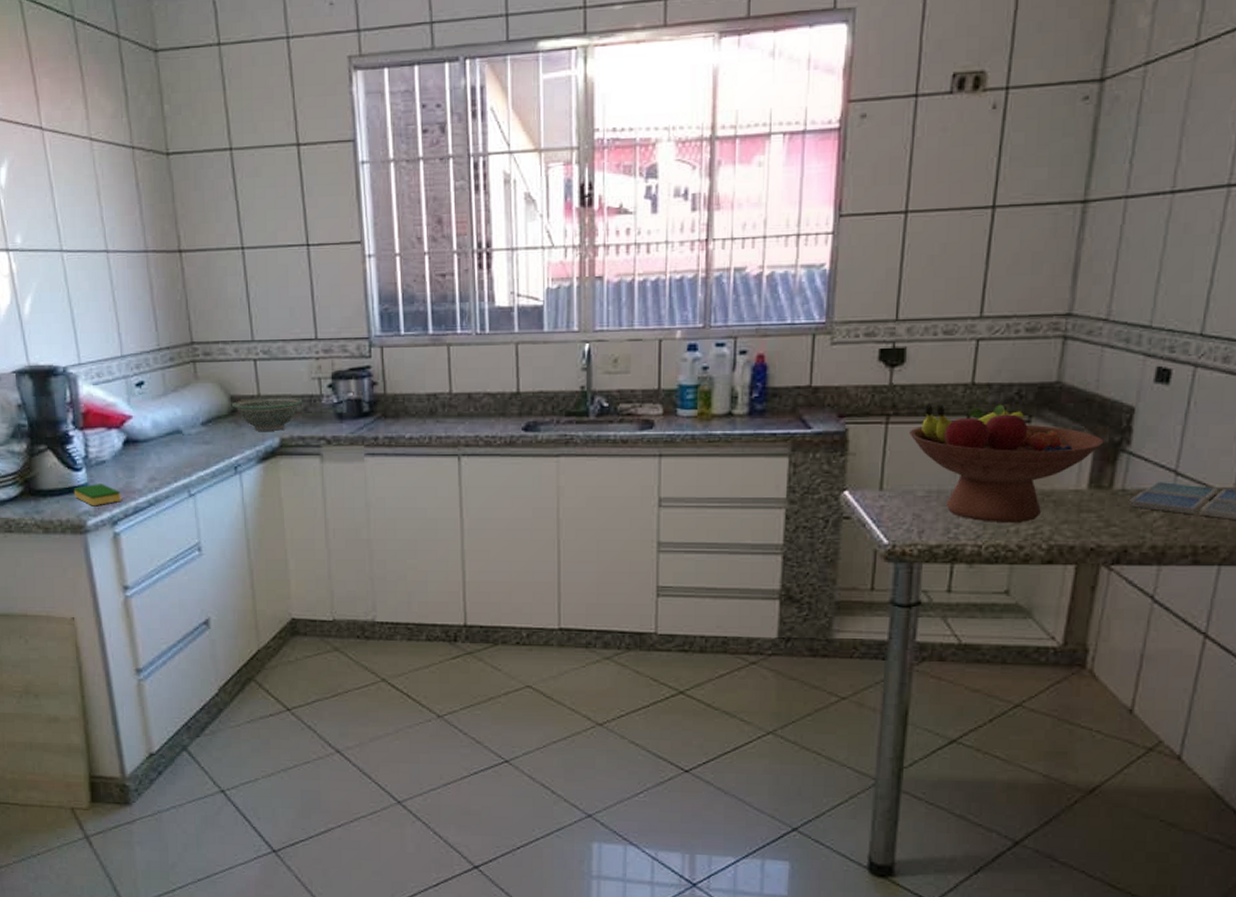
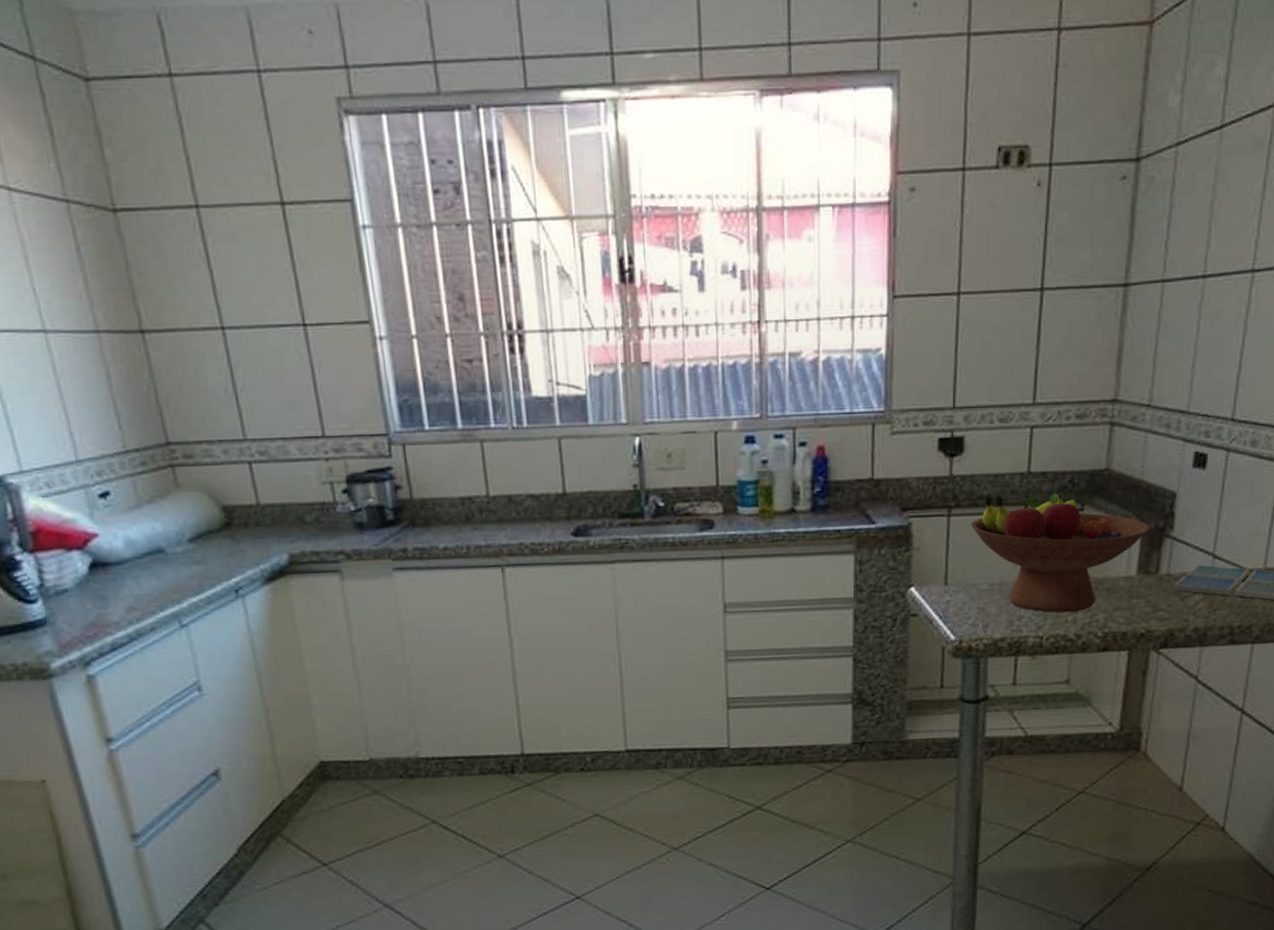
dish sponge: present [73,484,122,507] -> none [28,617,94,645]
bowl: present [231,396,303,431] -> none [224,505,313,547]

